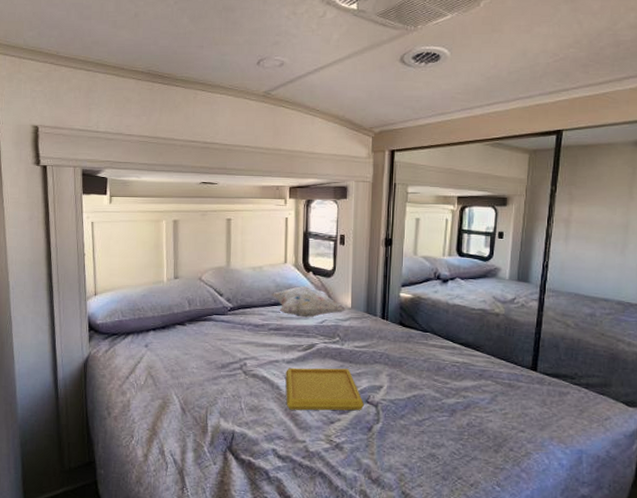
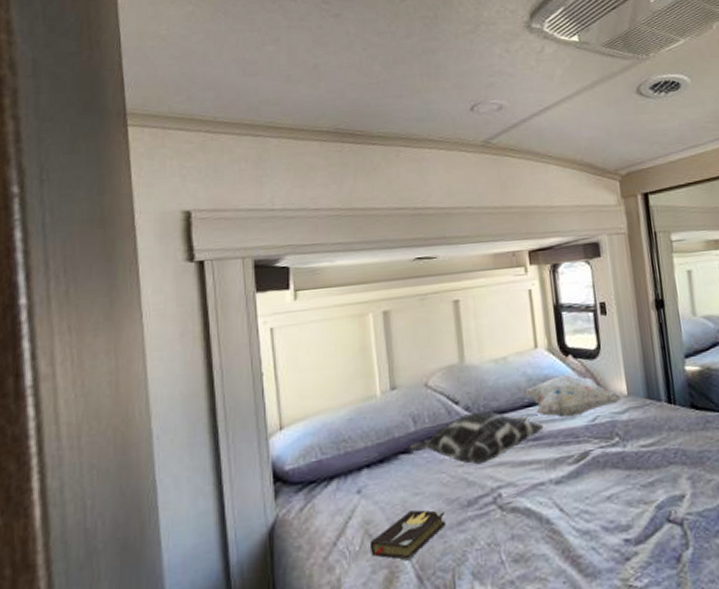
hardback book: none [151,364,205,397] -> present [369,510,446,561]
decorative pillow: none [182,303,284,341] -> present [407,411,544,465]
serving tray: present [285,368,364,411] -> none [556,478,666,551]

